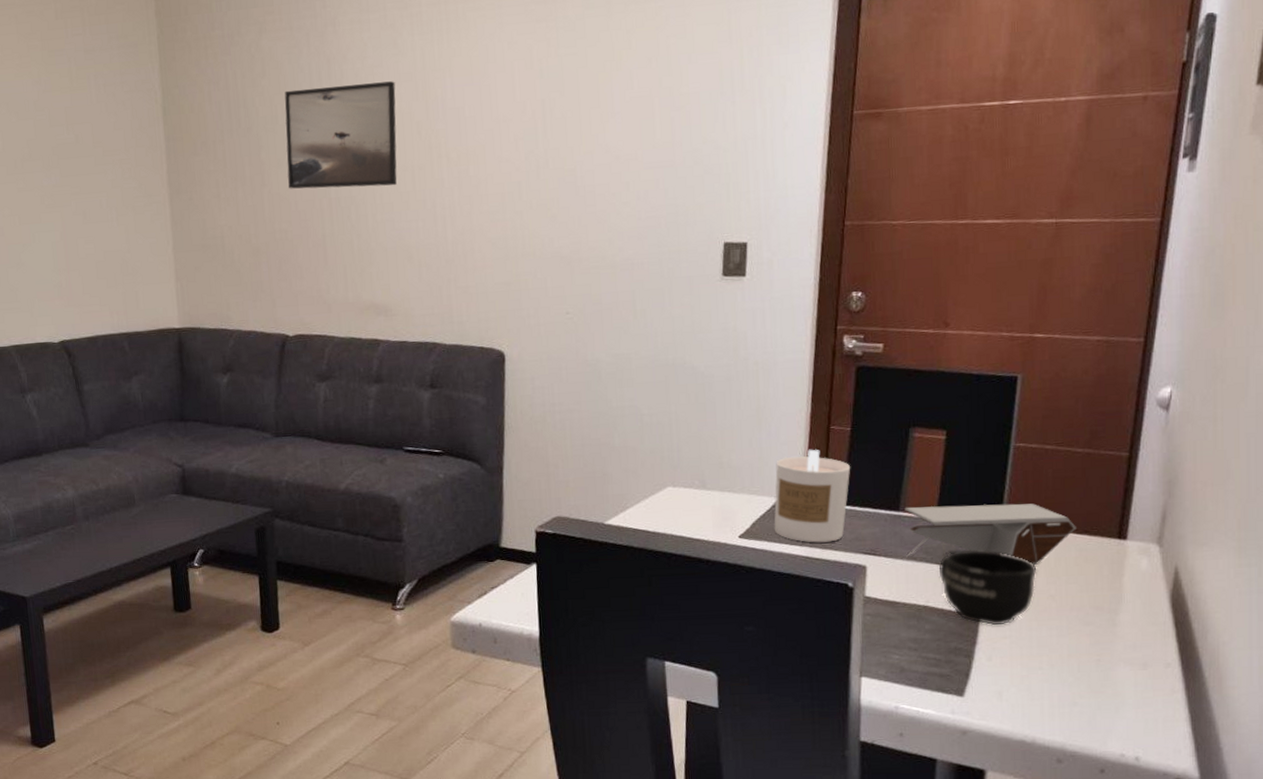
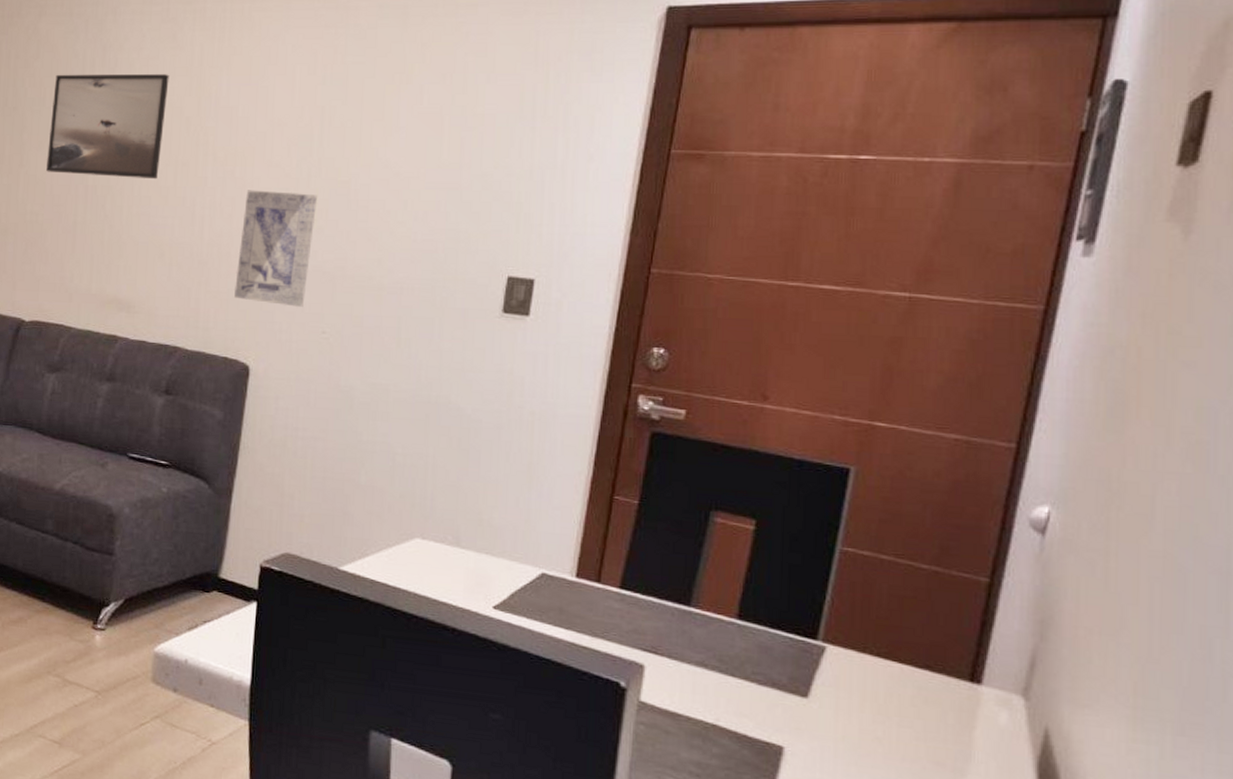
wall art: none [481,184,549,293] -> present [234,190,318,307]
candle: present [774,449,851,543] -> none [536,518,635,630]
decorative bowl: present [904,503,1076,566] -> none [695,602,915,698]
mug: present [938,550,1037,626] -> none [734,663,861,763]

